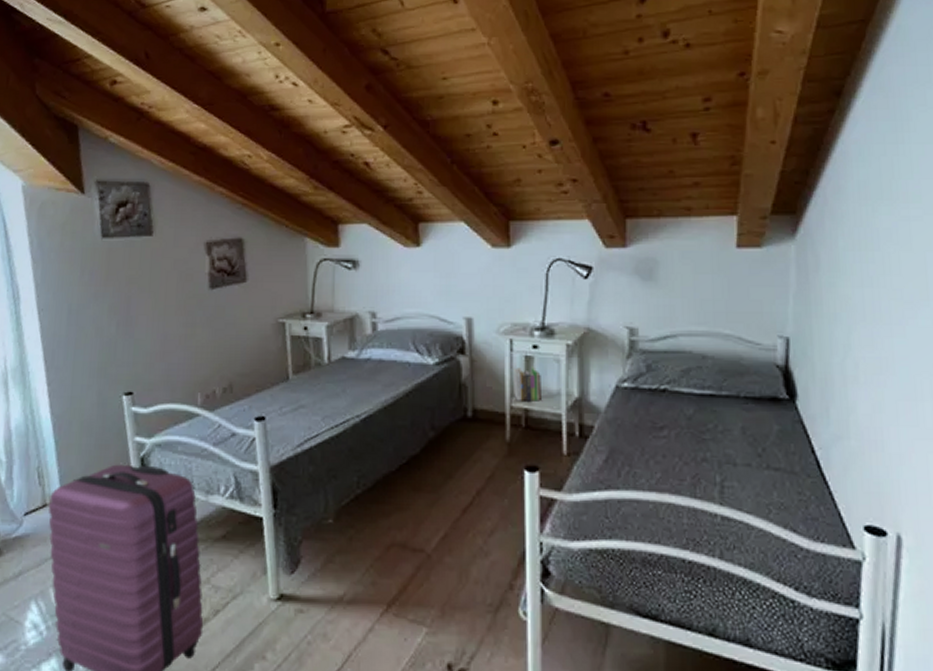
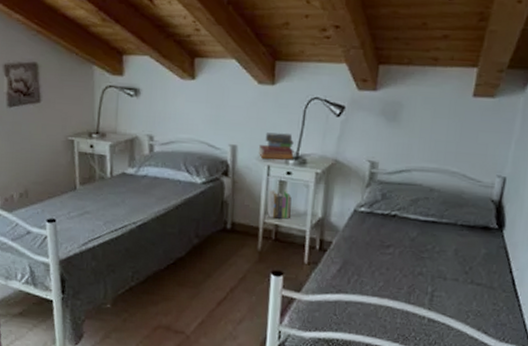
books: none [498,301,539,331] -> present [259,132,294,160]

